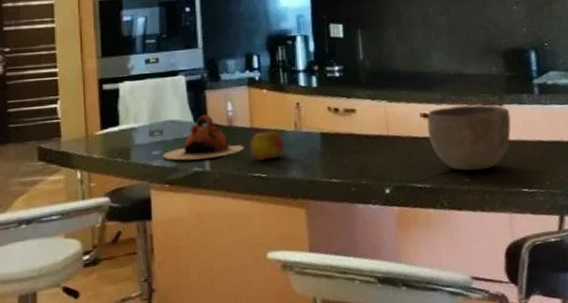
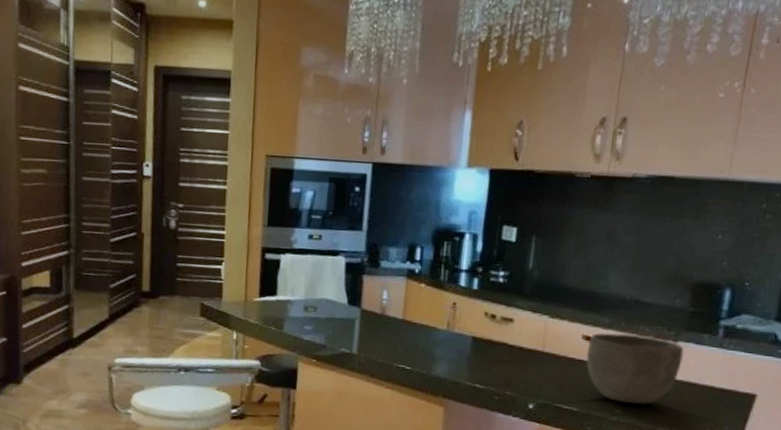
teapot: present [162,115,245,161] -> none [313,299,394,343]
fruit: present [249,130,285,161] -> none [398,325,434,354]

